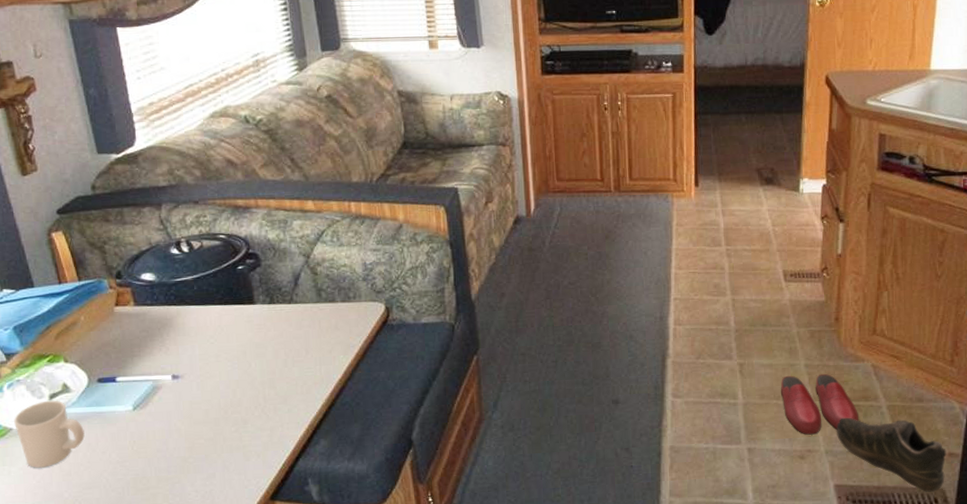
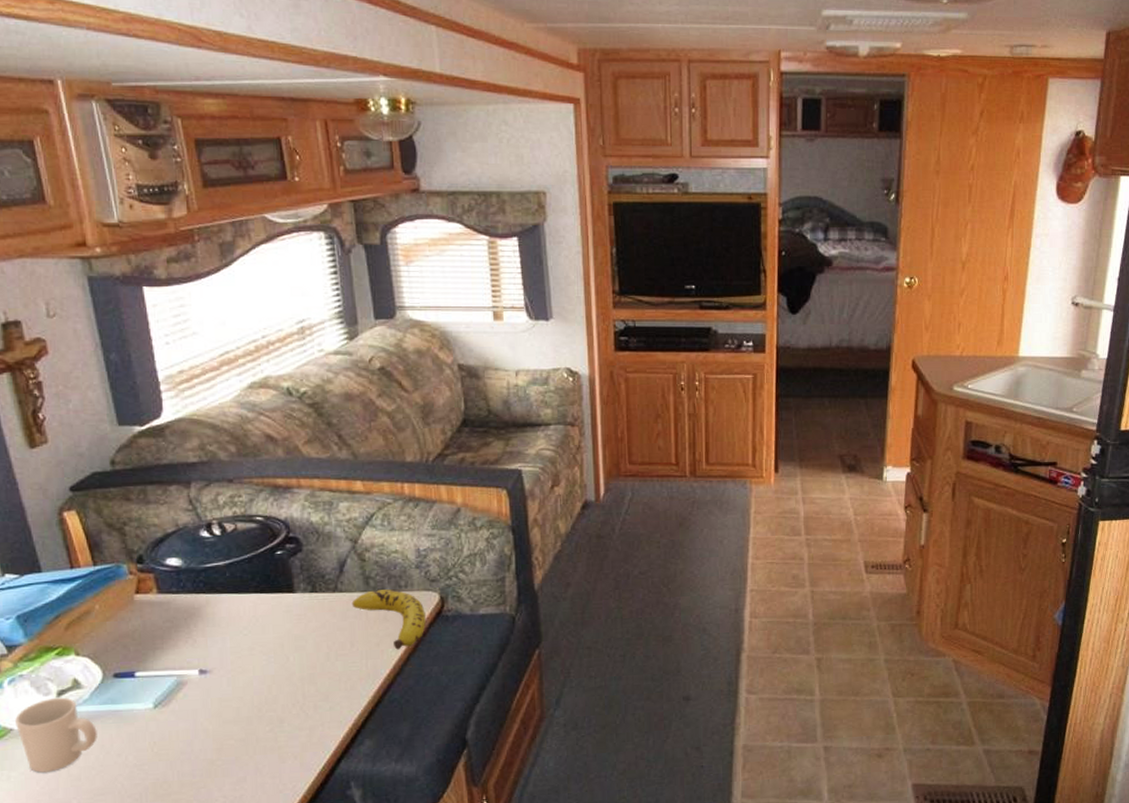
fruit: none [306,300,373,356] -> present [351,589,426,650]
slippers: present [780,373,858,435] -> none [859,669,938,733]
shoe: present [836,417,947,492] -> none [915,714,1026,791]

